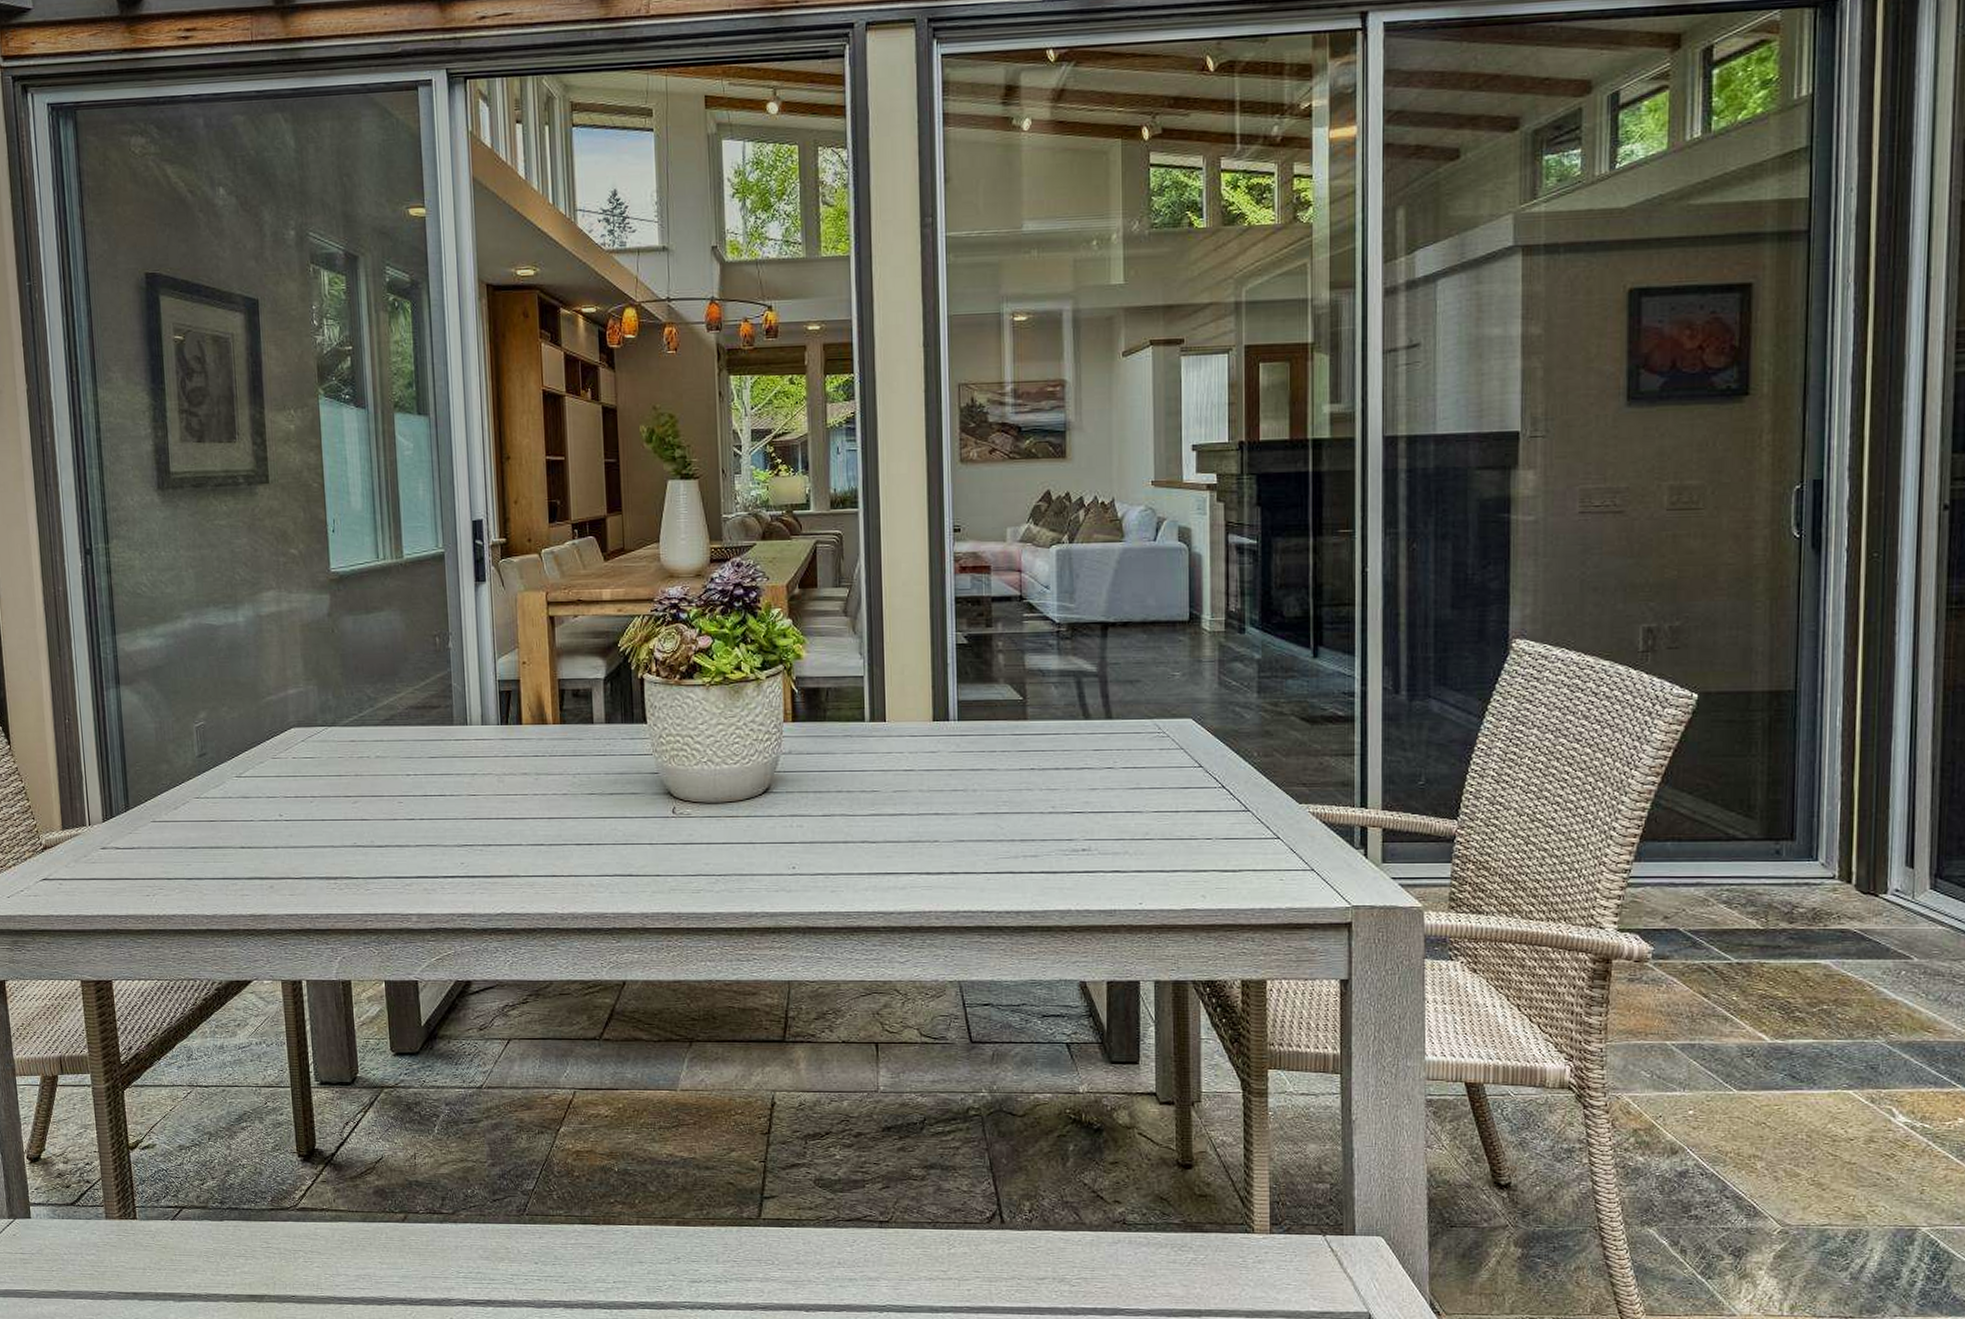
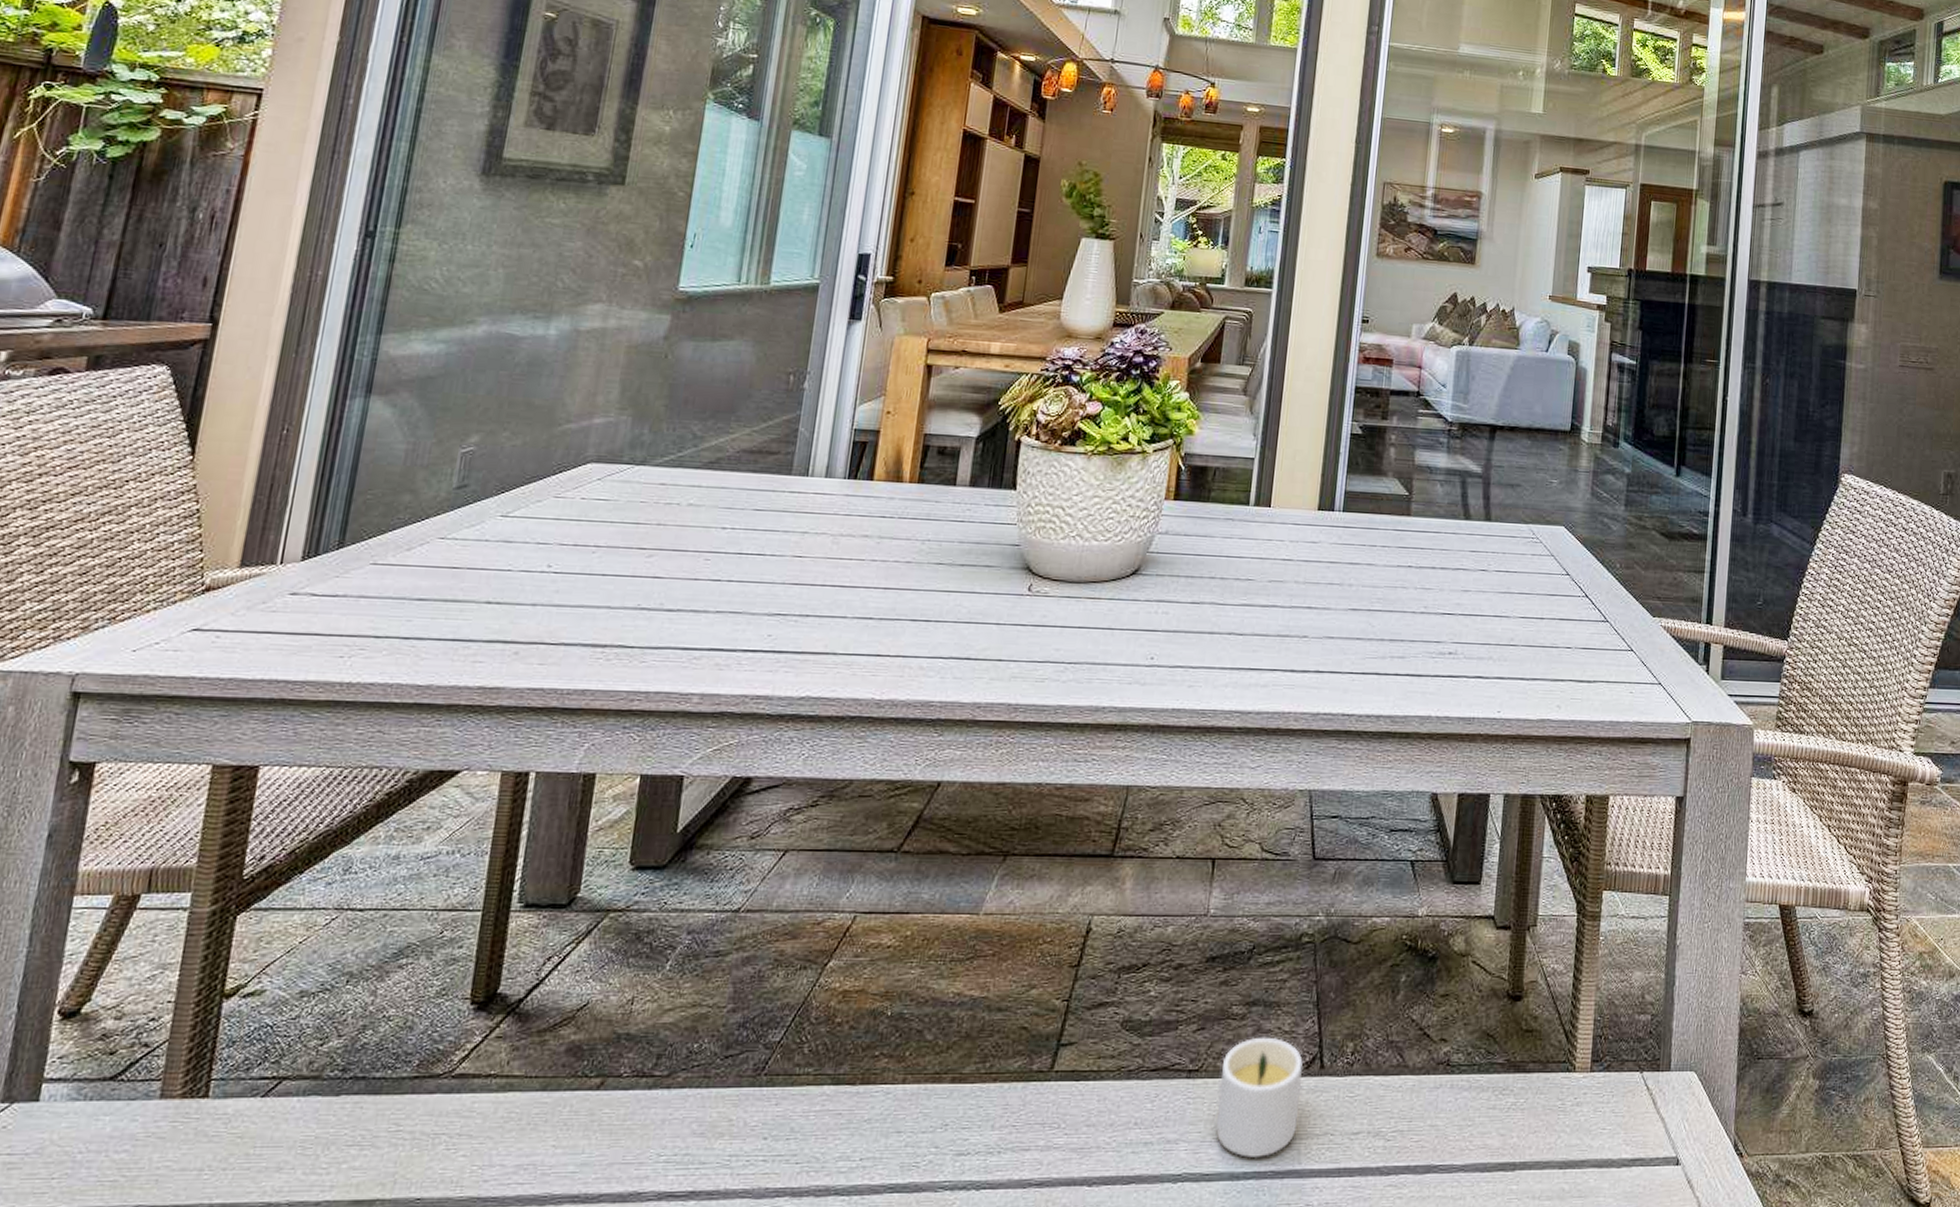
candle: none [909,1195,986,1296] -> present [1216,1037,1304,1159]

